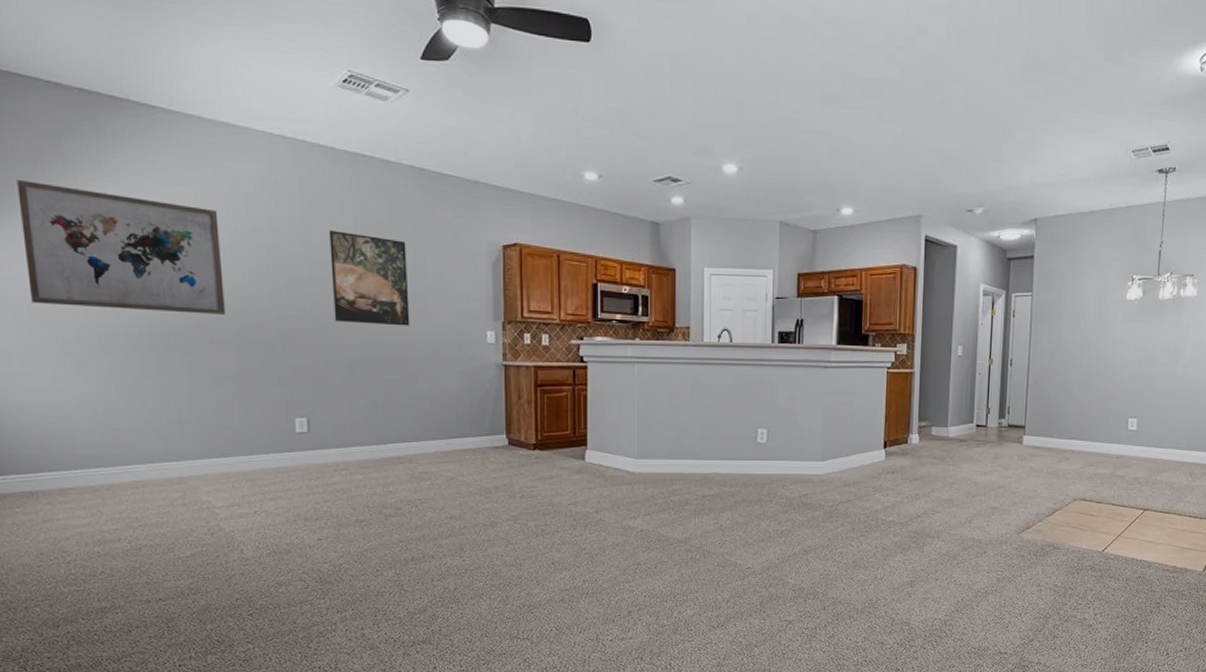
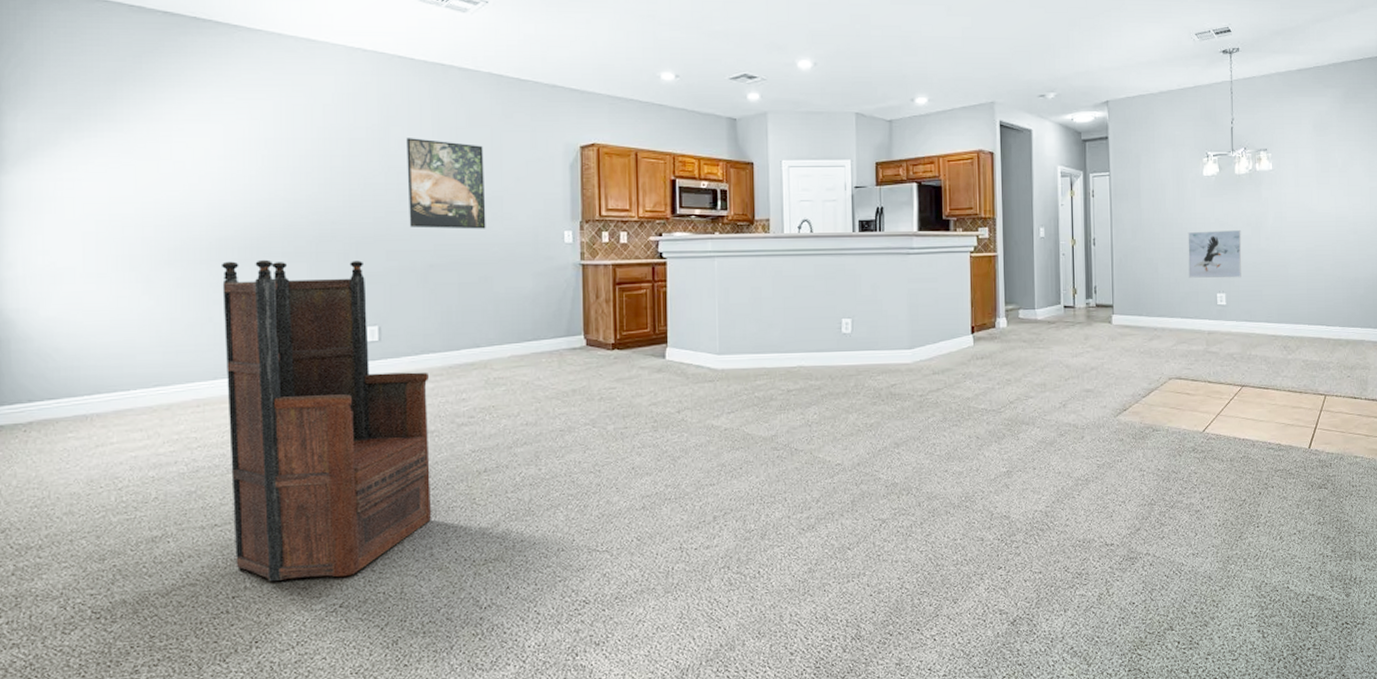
wall art: present [17,179,225,314] -> none [94,99,298,225]
armchair: none [153,348,363,652] -> present [222,259,432,581]
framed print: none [1102,356,1159,404] -> present [1188,230,1242,279]

